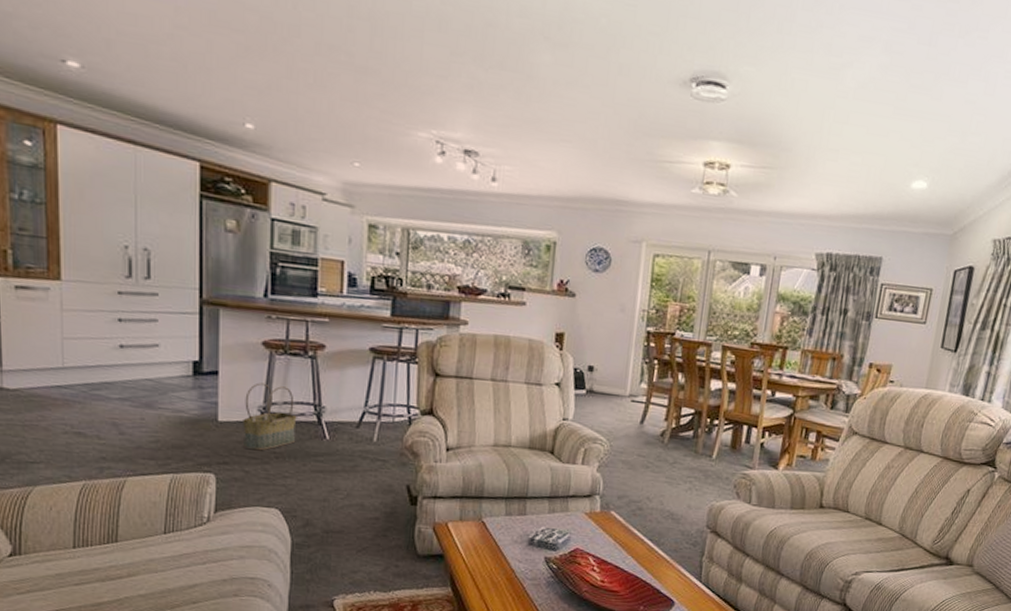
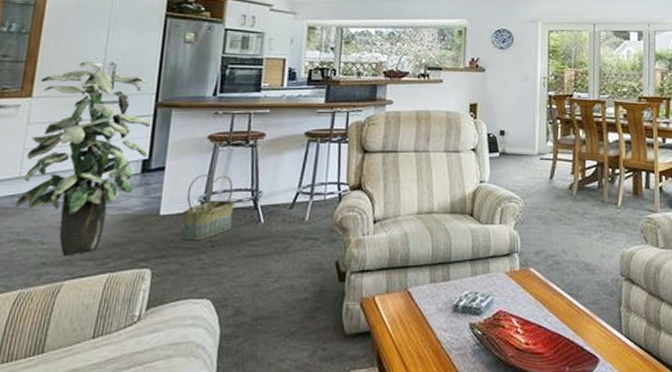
indoor plant: none [63,243,198,454] -> present [14,61,151,257]

